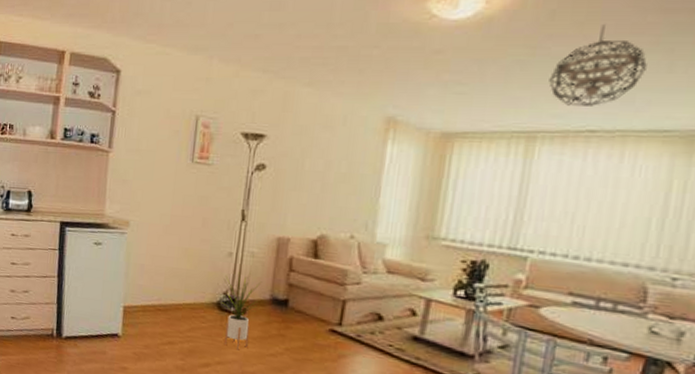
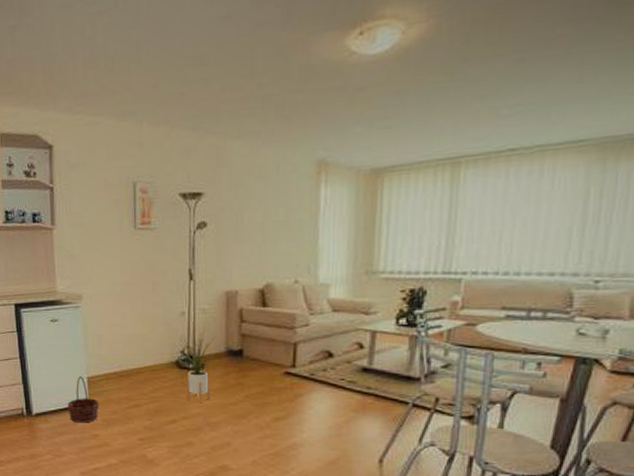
basket: none [99,304,133,354] -> present [67,376,100,423]
pendant light: present [549,25,647,106] -> none [468,42,559,128]

